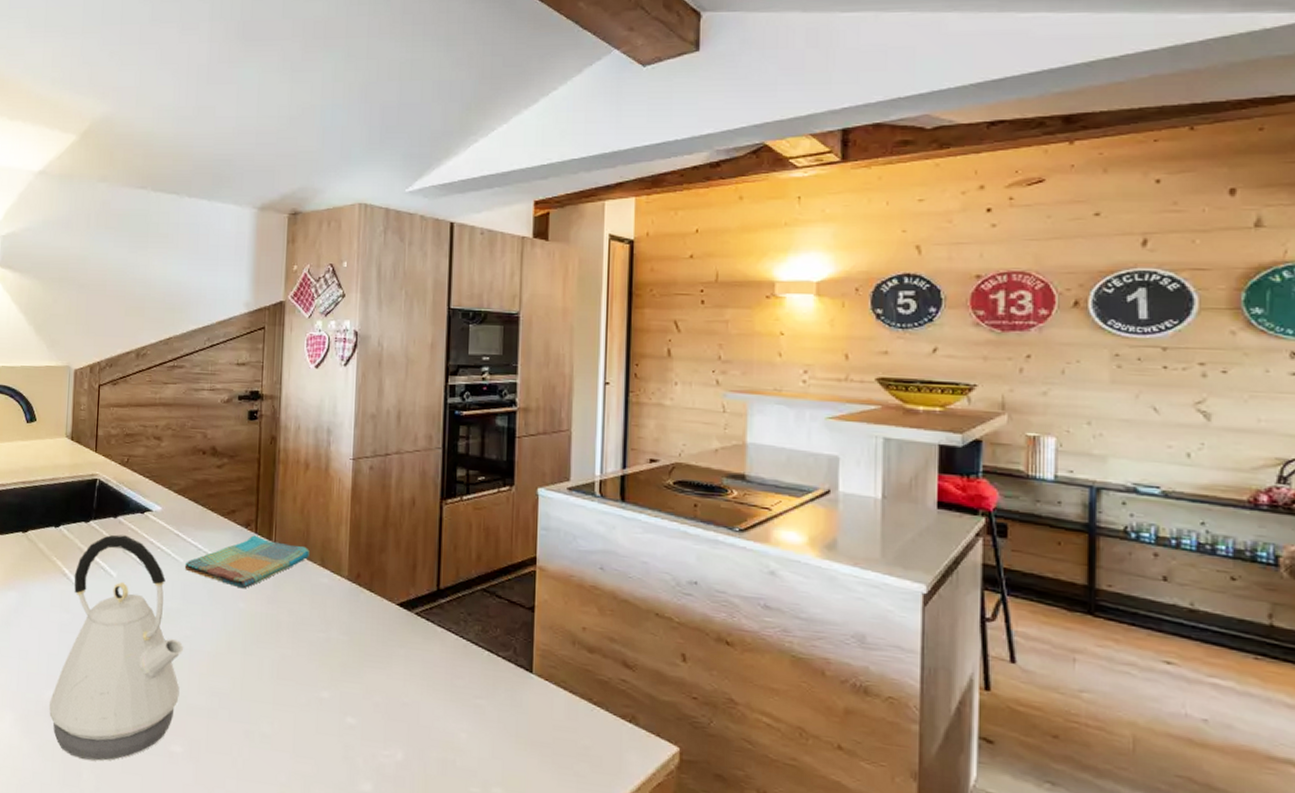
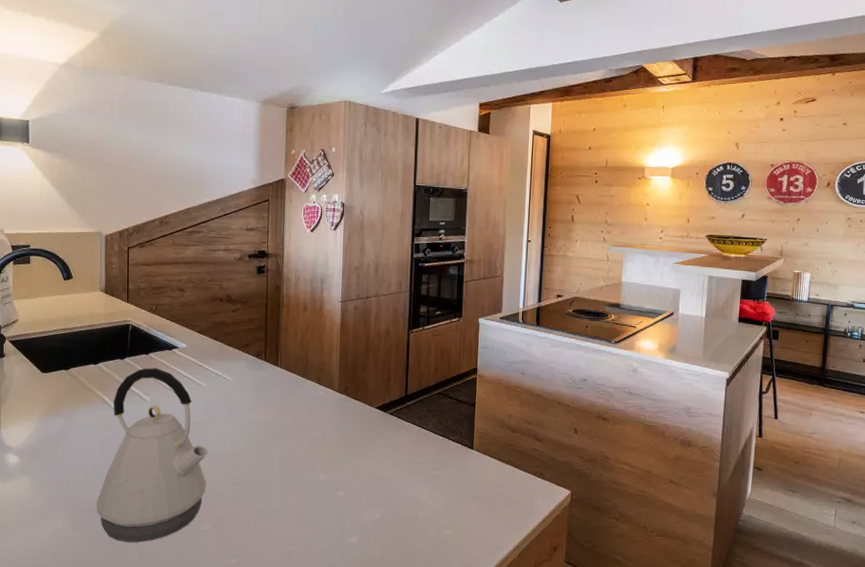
dish towel: present [184,535,310,589] -> none [207,363,308,404]

